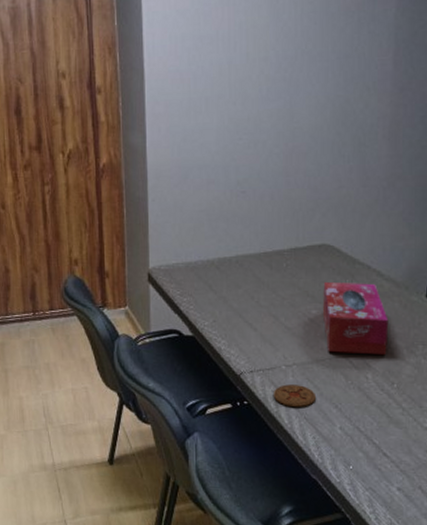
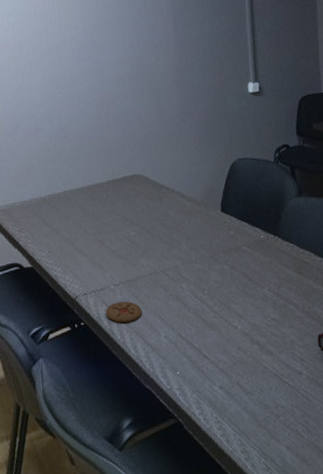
tissue box: present [323,282,389,356] -> none [138,204,196,269]

